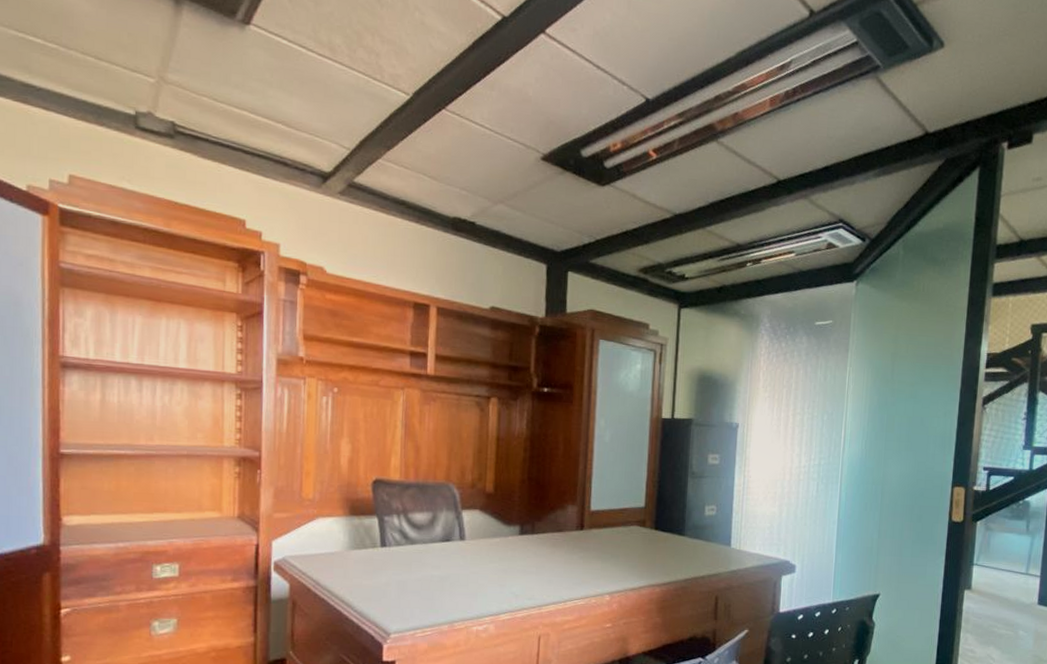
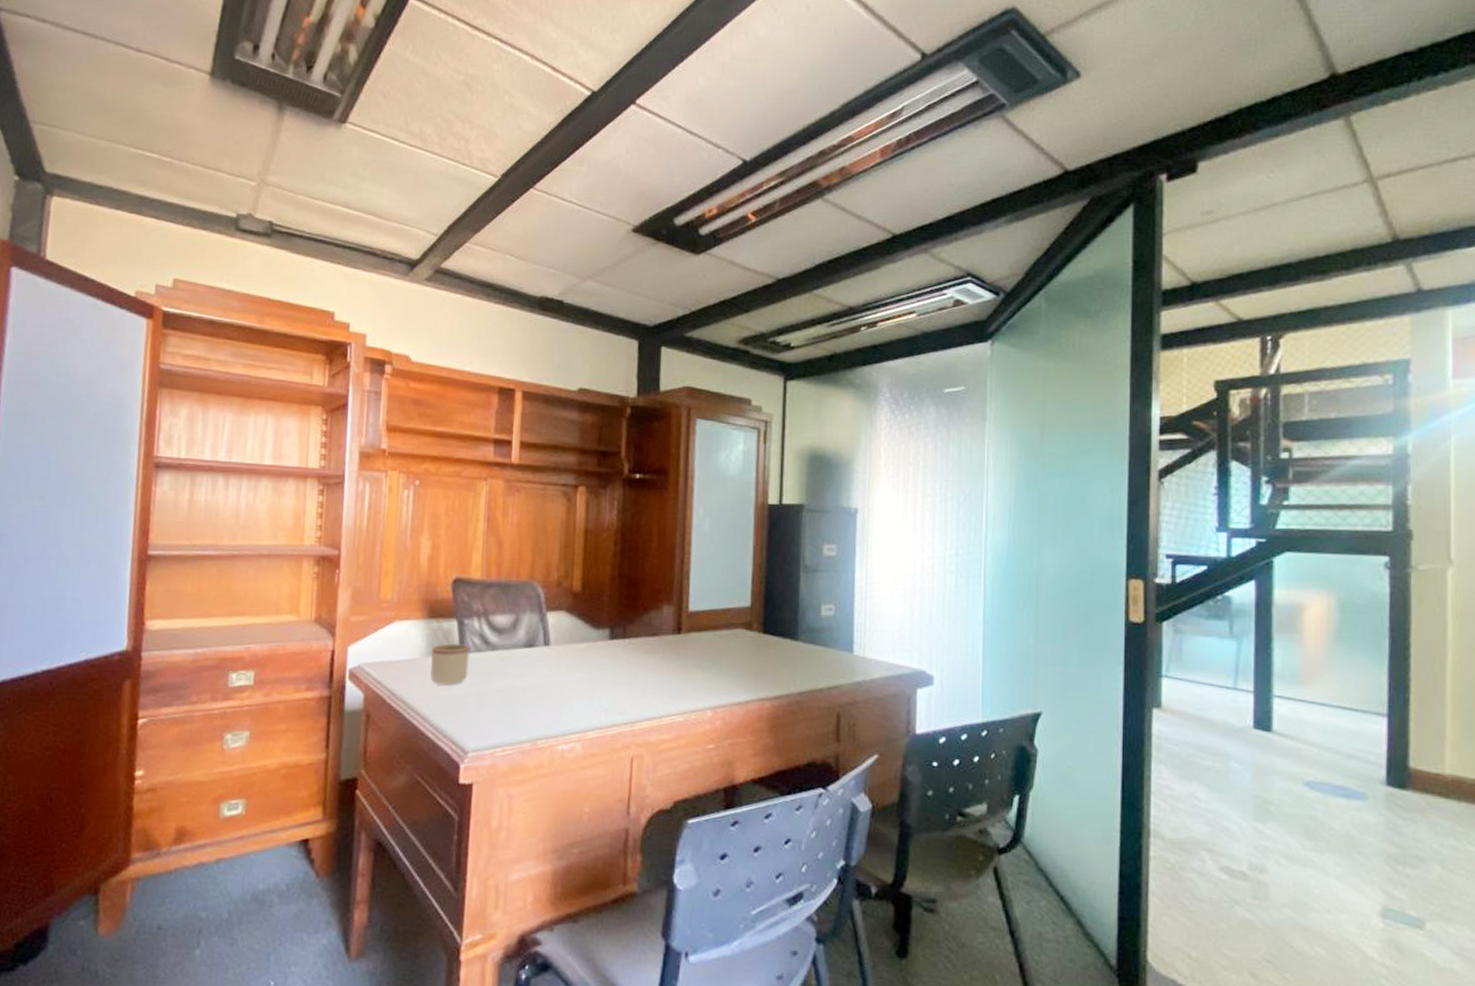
mug: none [353,538,390,576] -> present [430,643,470,686]

